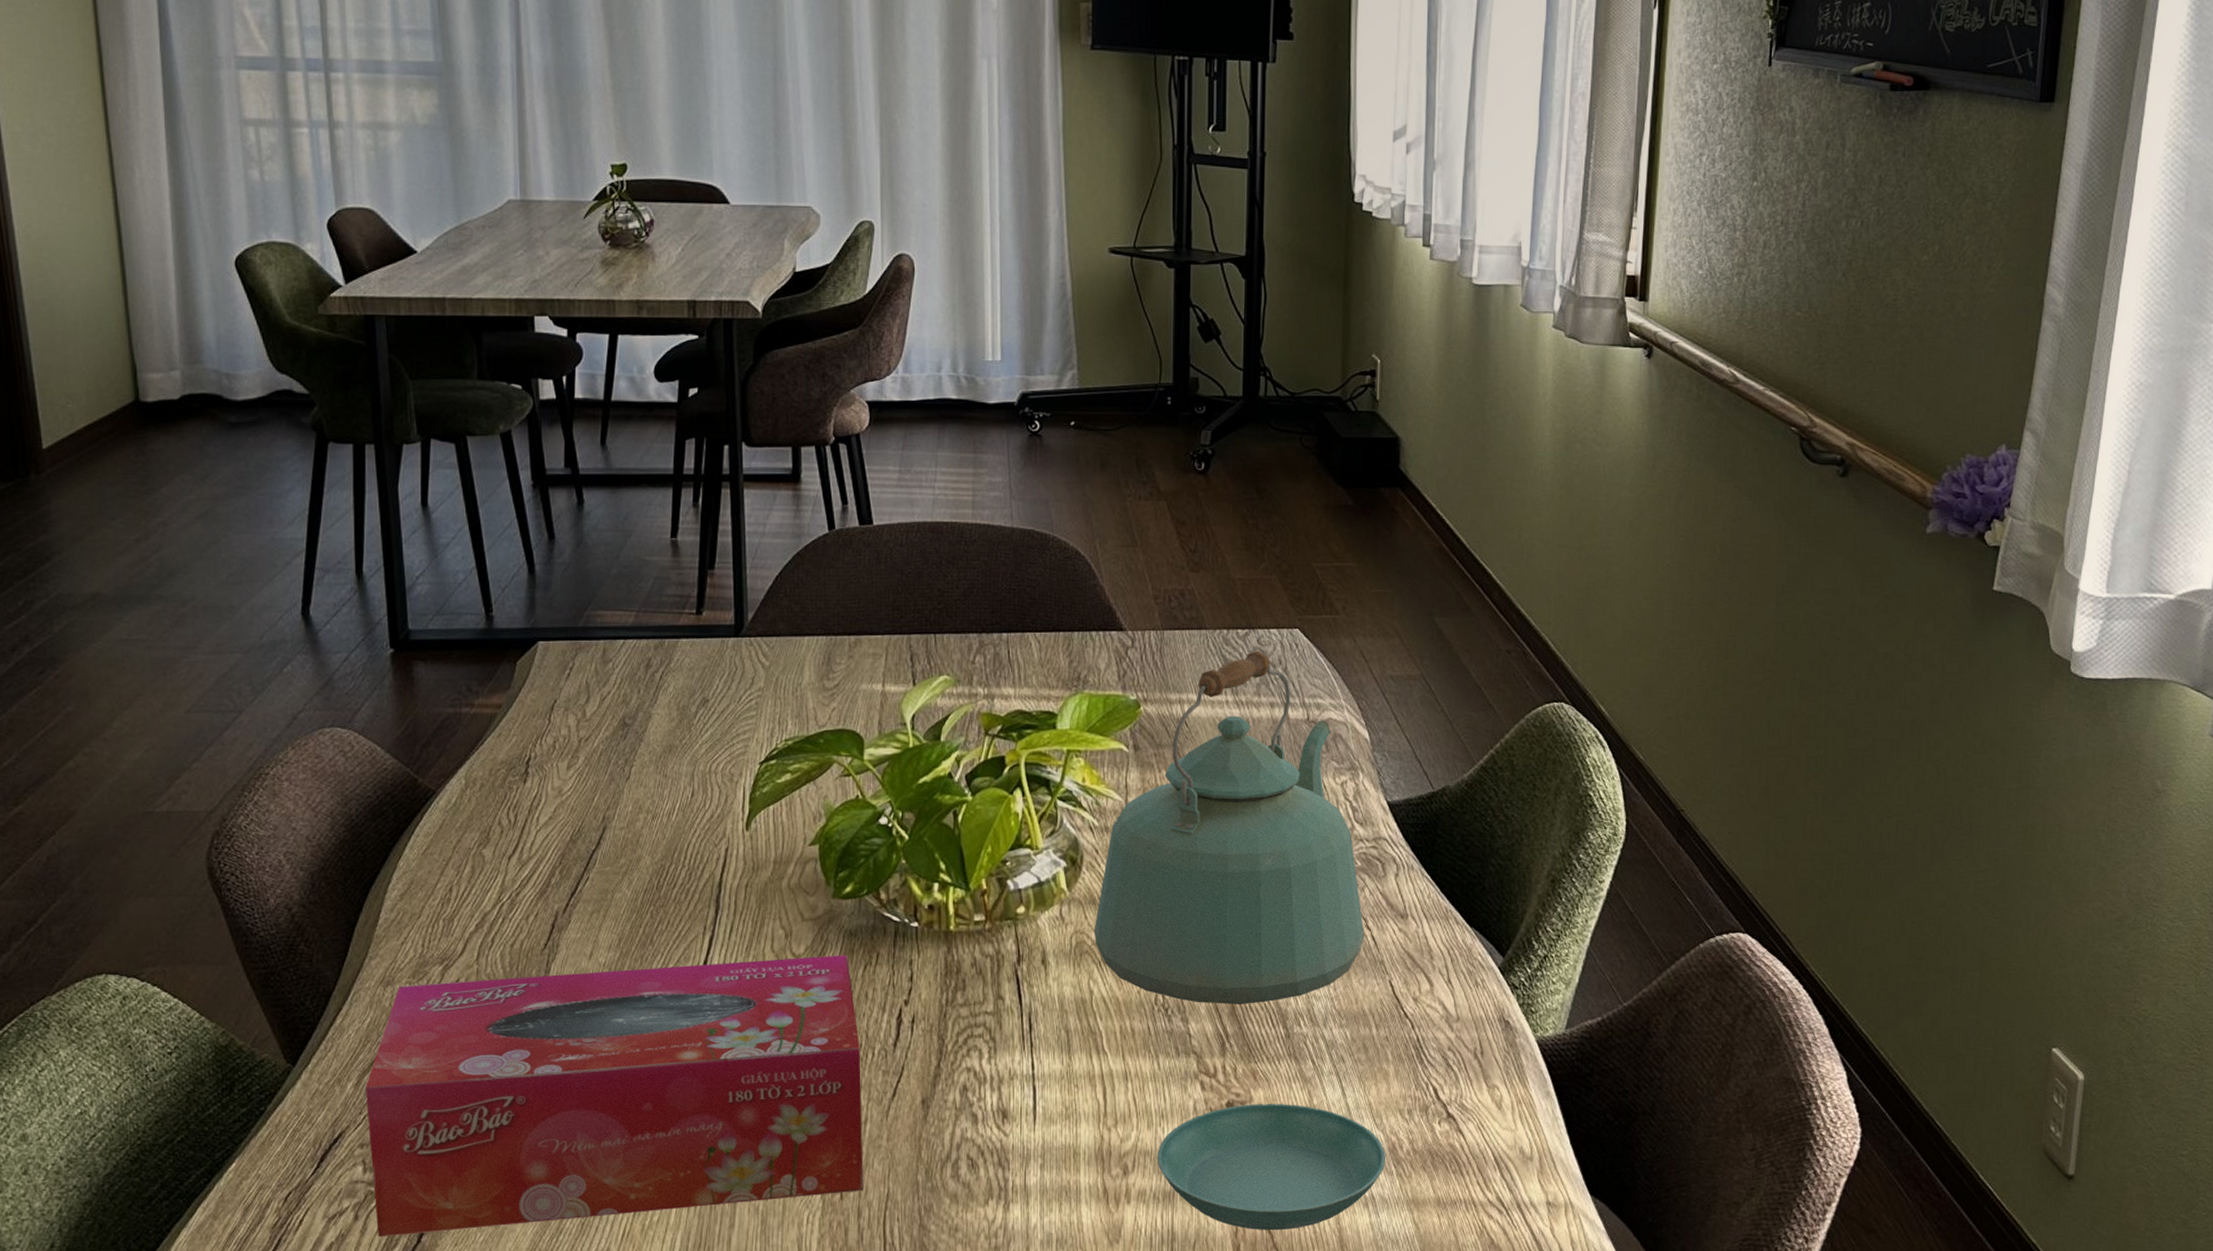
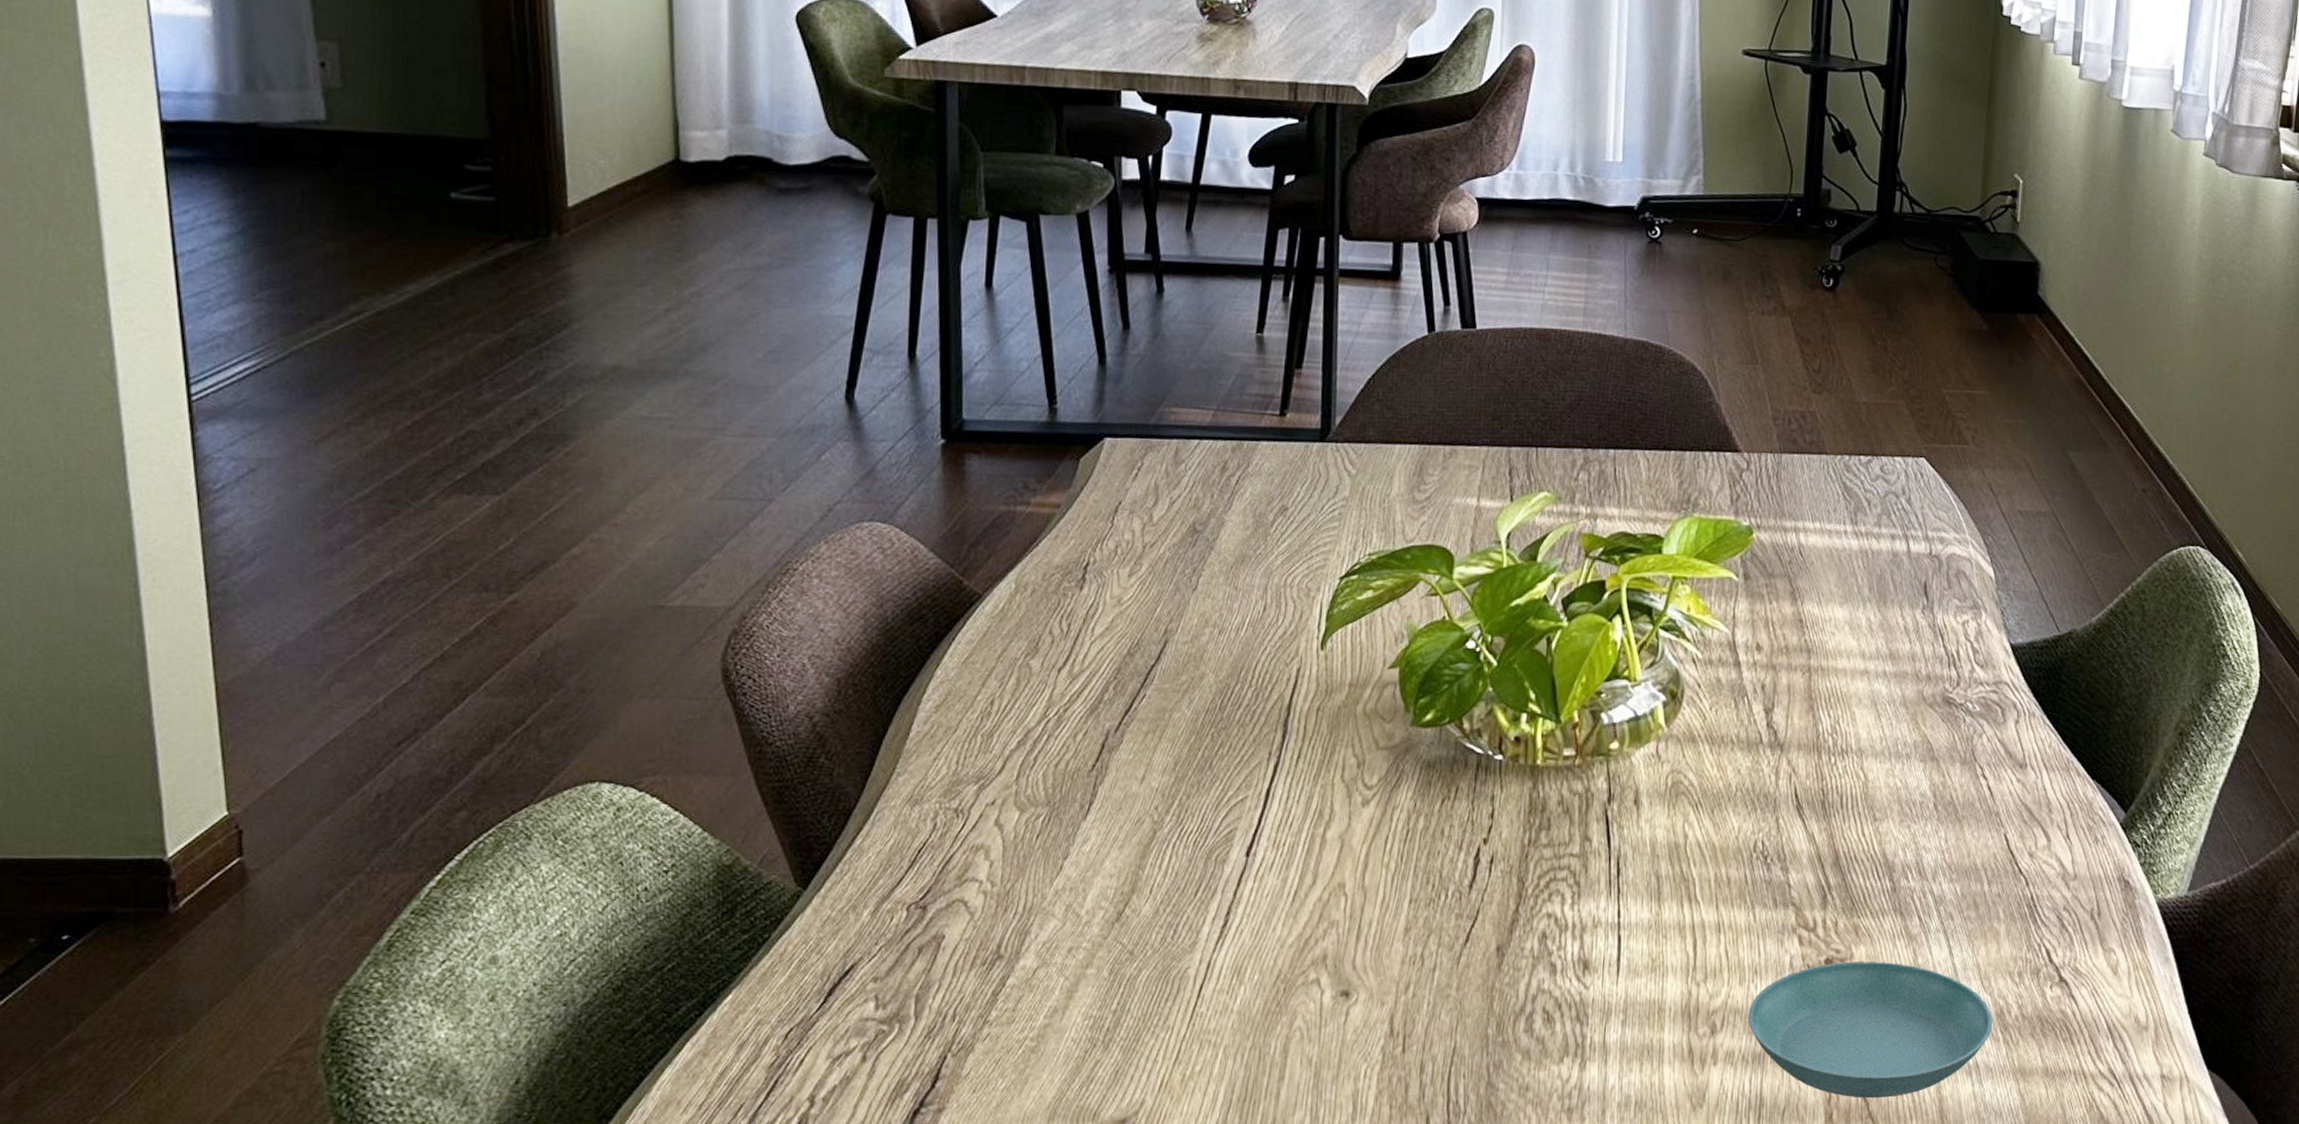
tissue box: present [366,955,863,1238] -> none [883,787,1433,1082]
kettle: present [1093,650,1365,1004] -> none [1691,479,1981,854]

